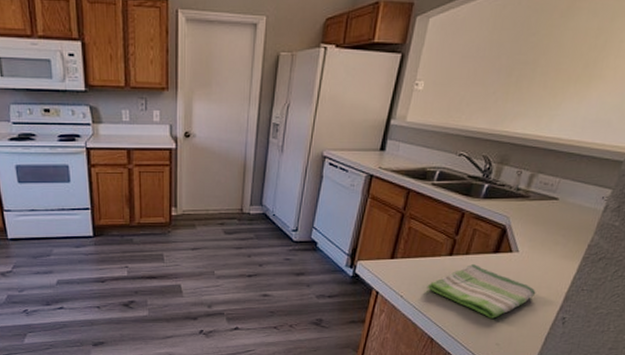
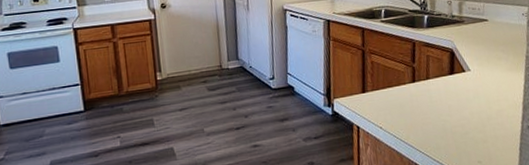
dish towel: present [427,263,536,319] -> none [401,86,498,137]

